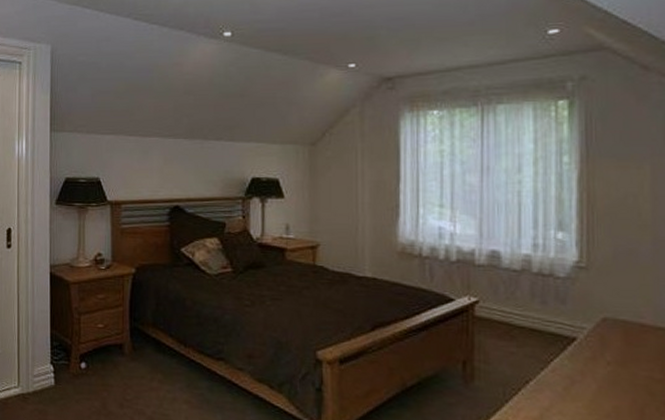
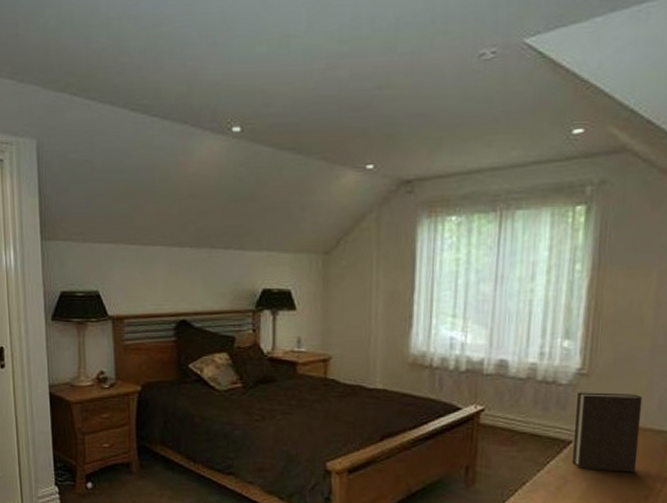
book: none [577,286,651,375] -> present [571,392,643,473]

